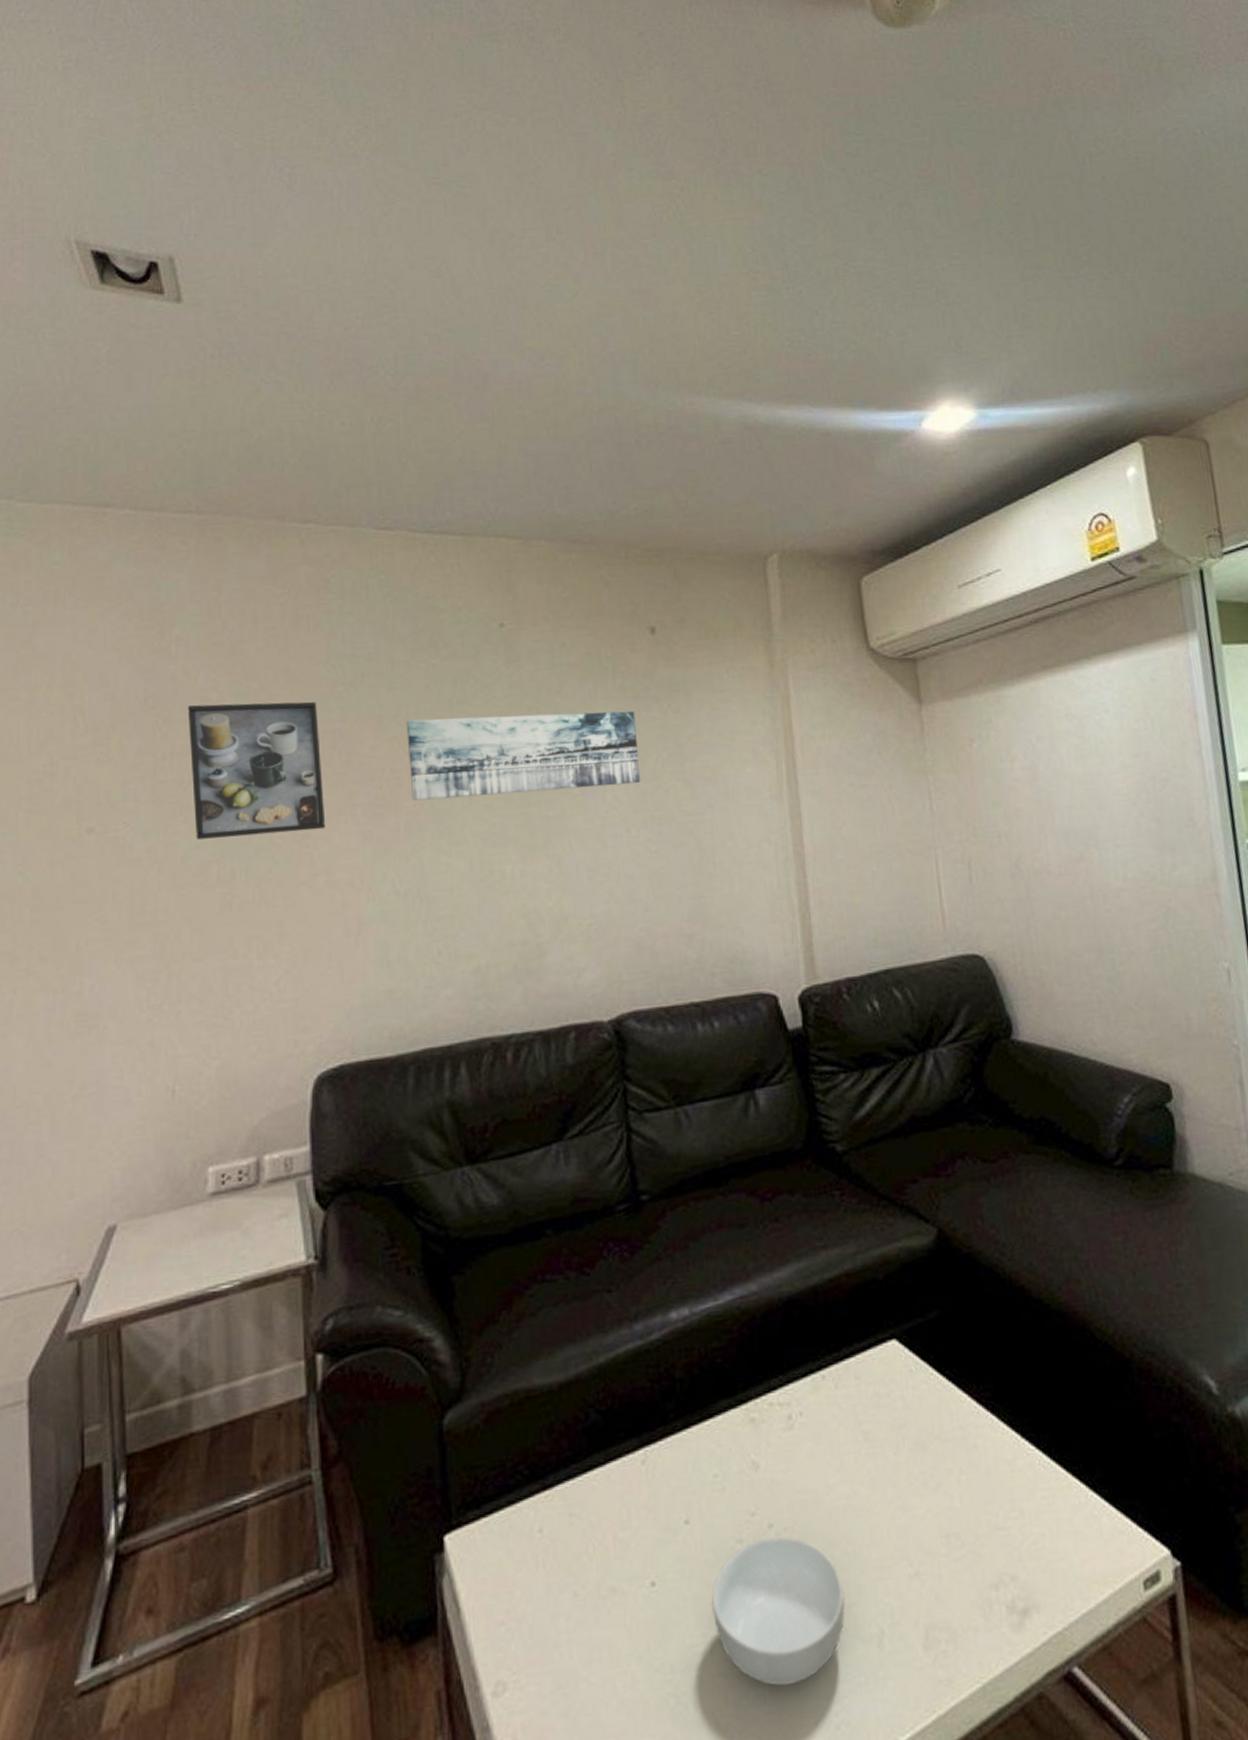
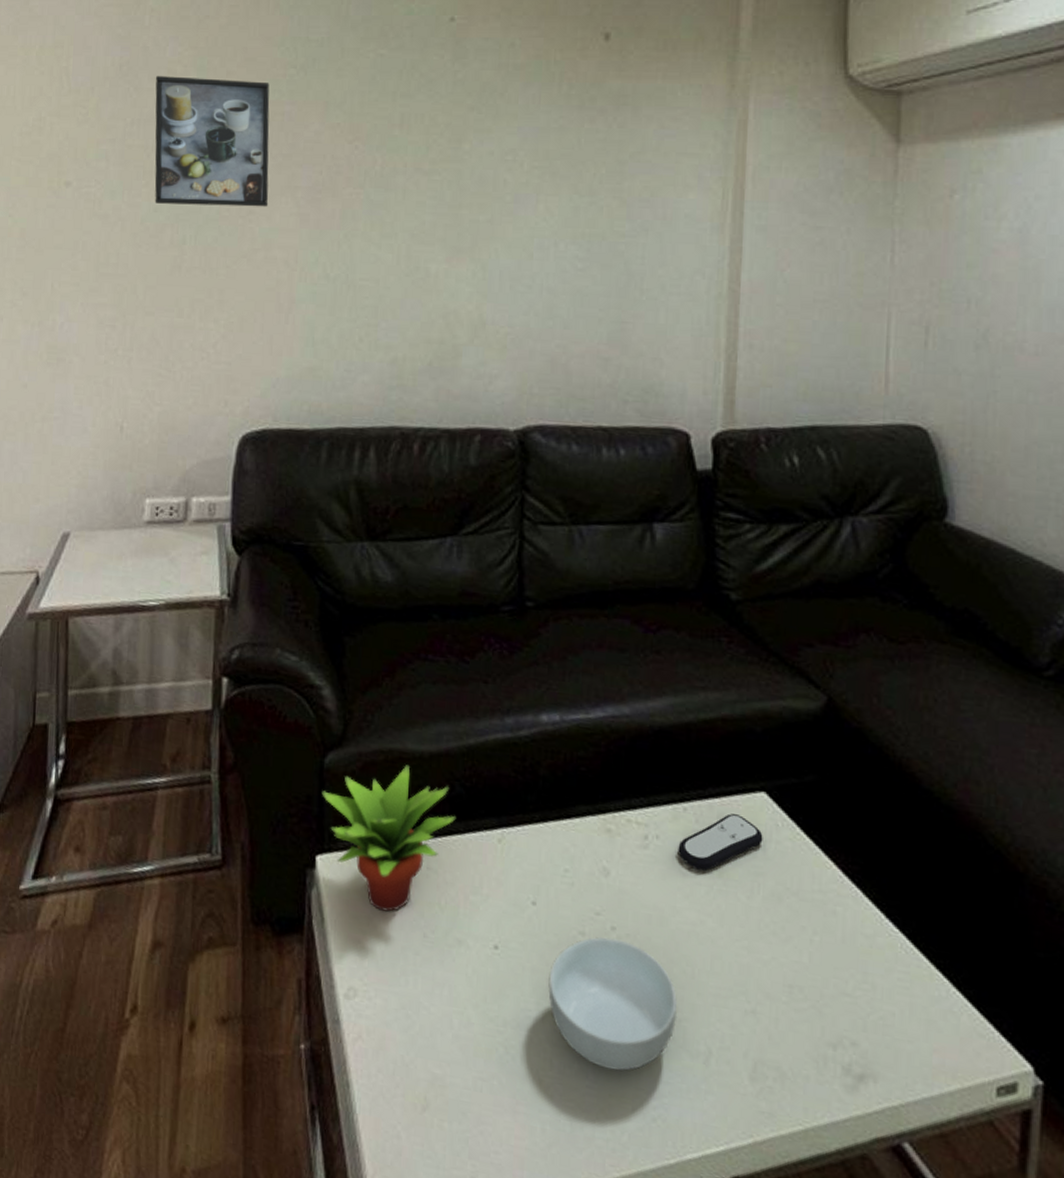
wall art: present [406,710,641,801] -> none [349,108,578,198]
succulent plant: none [443,1403,595,1580] -> present [321,765,457,912]
remote control: none [822,1369,901,1438] -> present [678,813,763,871]

